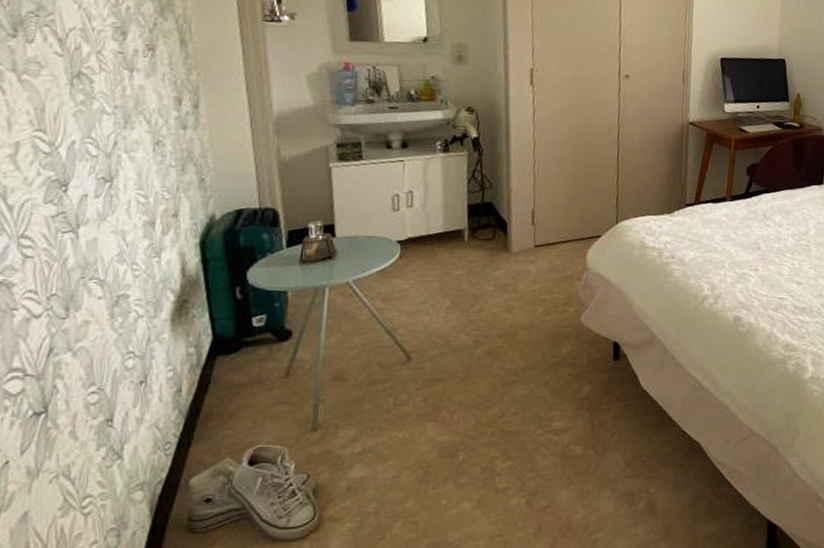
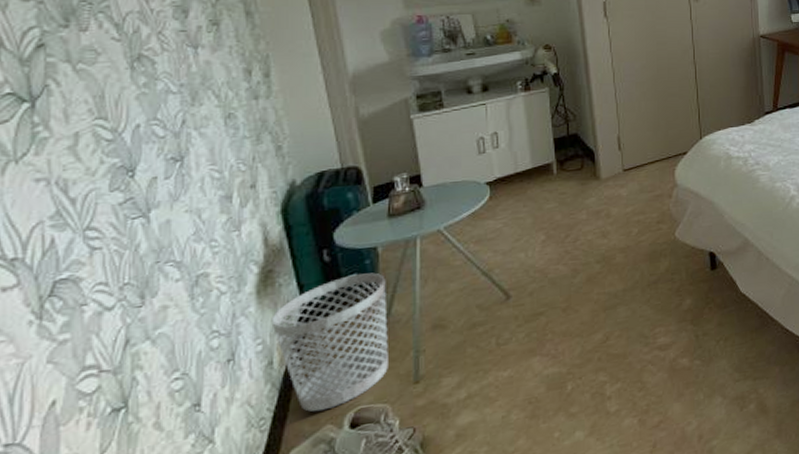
wastebasket: none [182,315,293,444] -> present [271,272,388,412]

